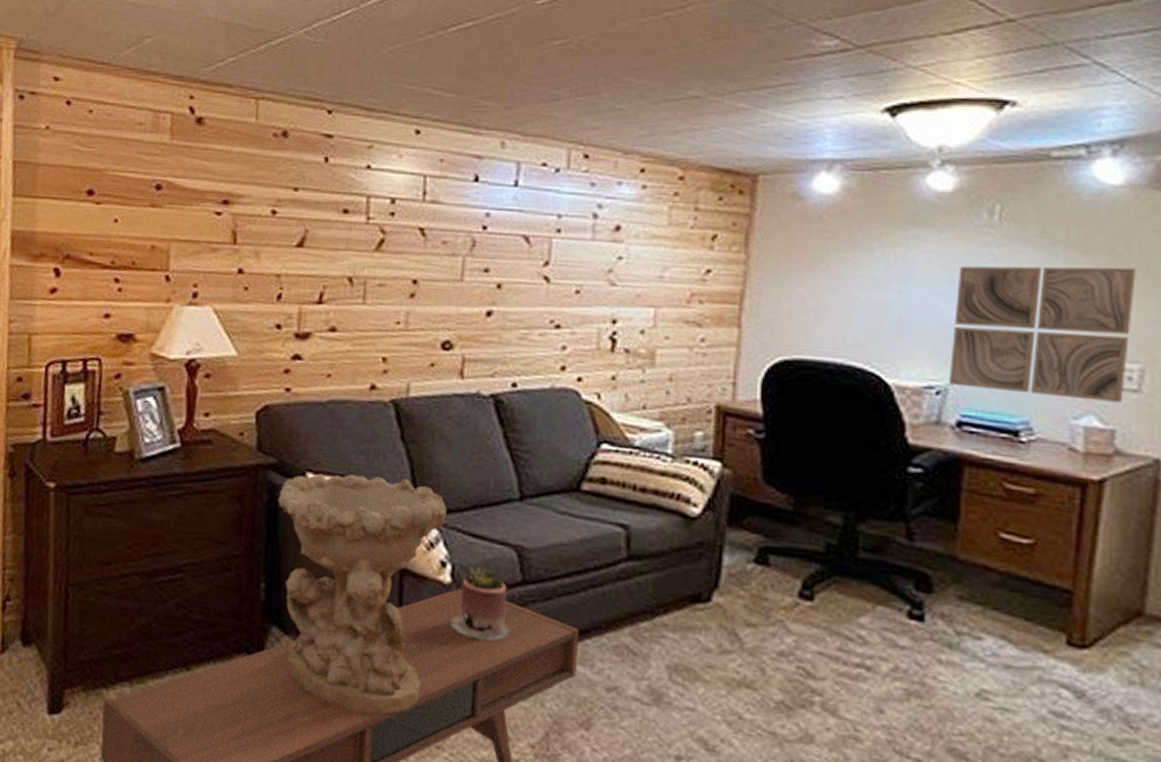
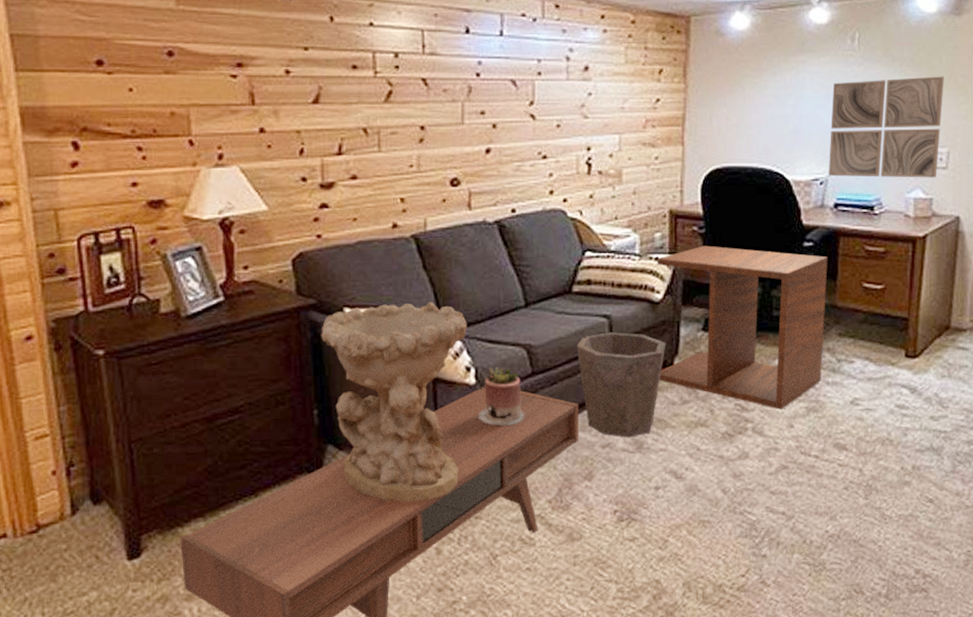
waste bin: none [581,545,703,685] -> present [576,332,666,438]
side table: none [691,454,945,686] -> present [656,245,828,409]

